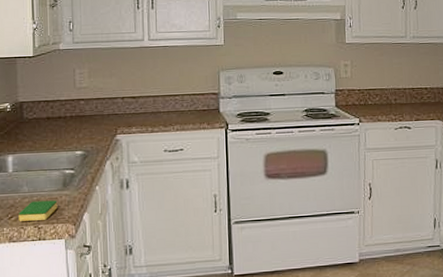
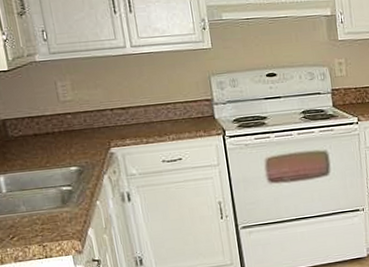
dish sponge: present [19,200,58,221] -> none [20,217,60,241]

